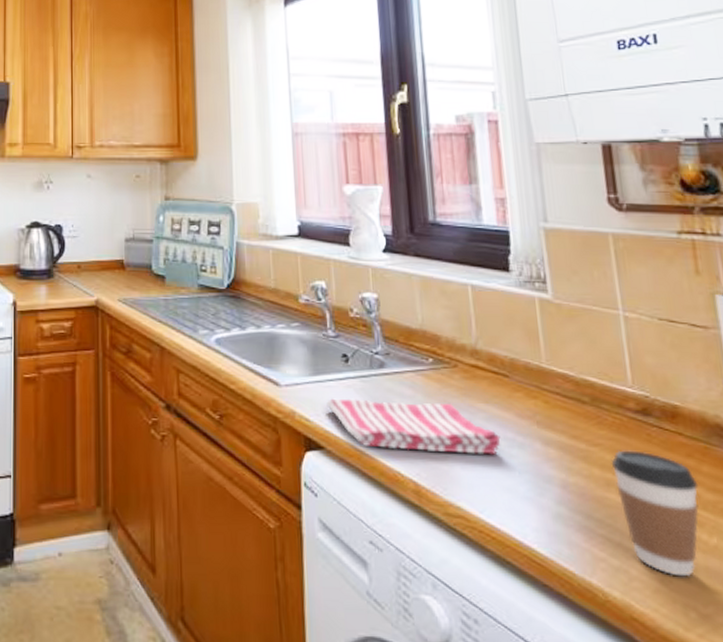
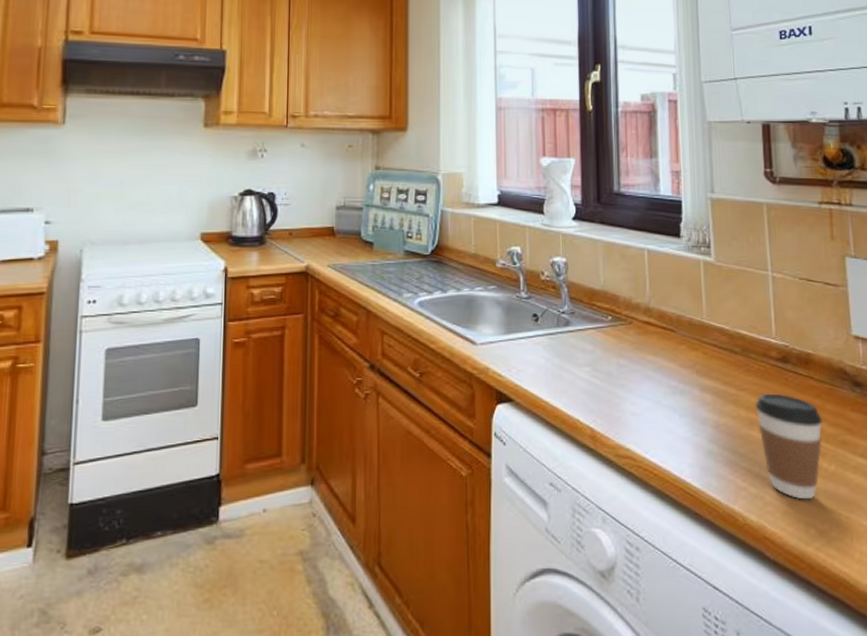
dish towel: present [326,398,501,455] -> none [517,355,666,401]

